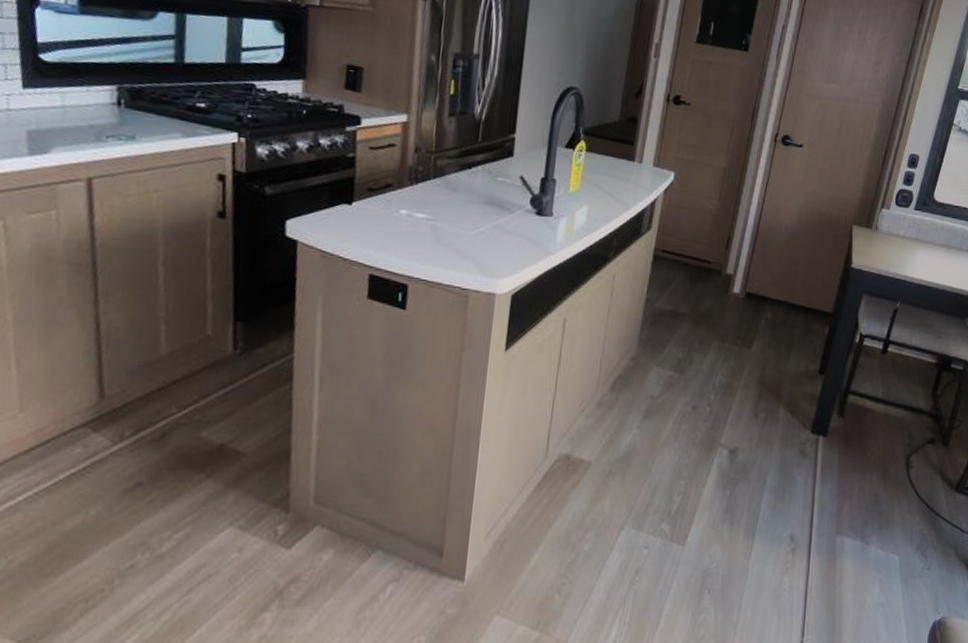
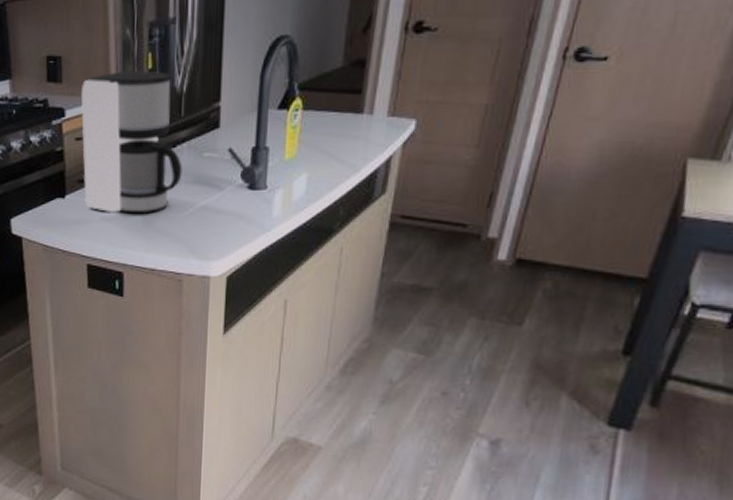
coffee maker: none [373,91,476,228] -> present [81,70,183,214]

